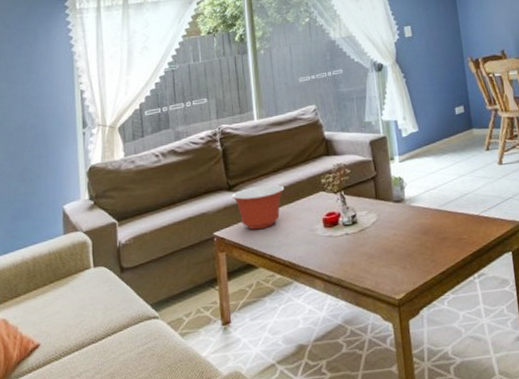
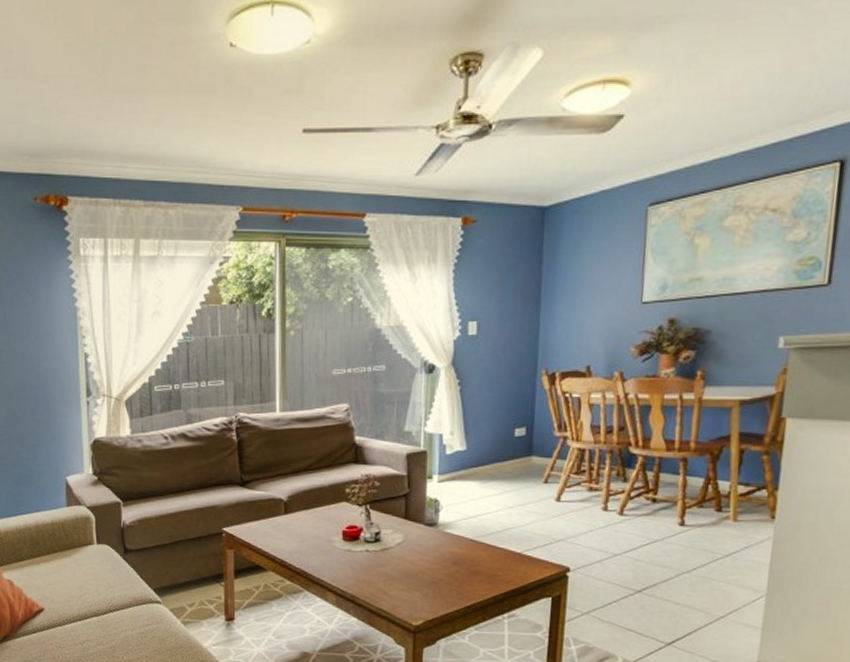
mixing bowl: present [231,184,285,230] -> none [244,485,304,532]

